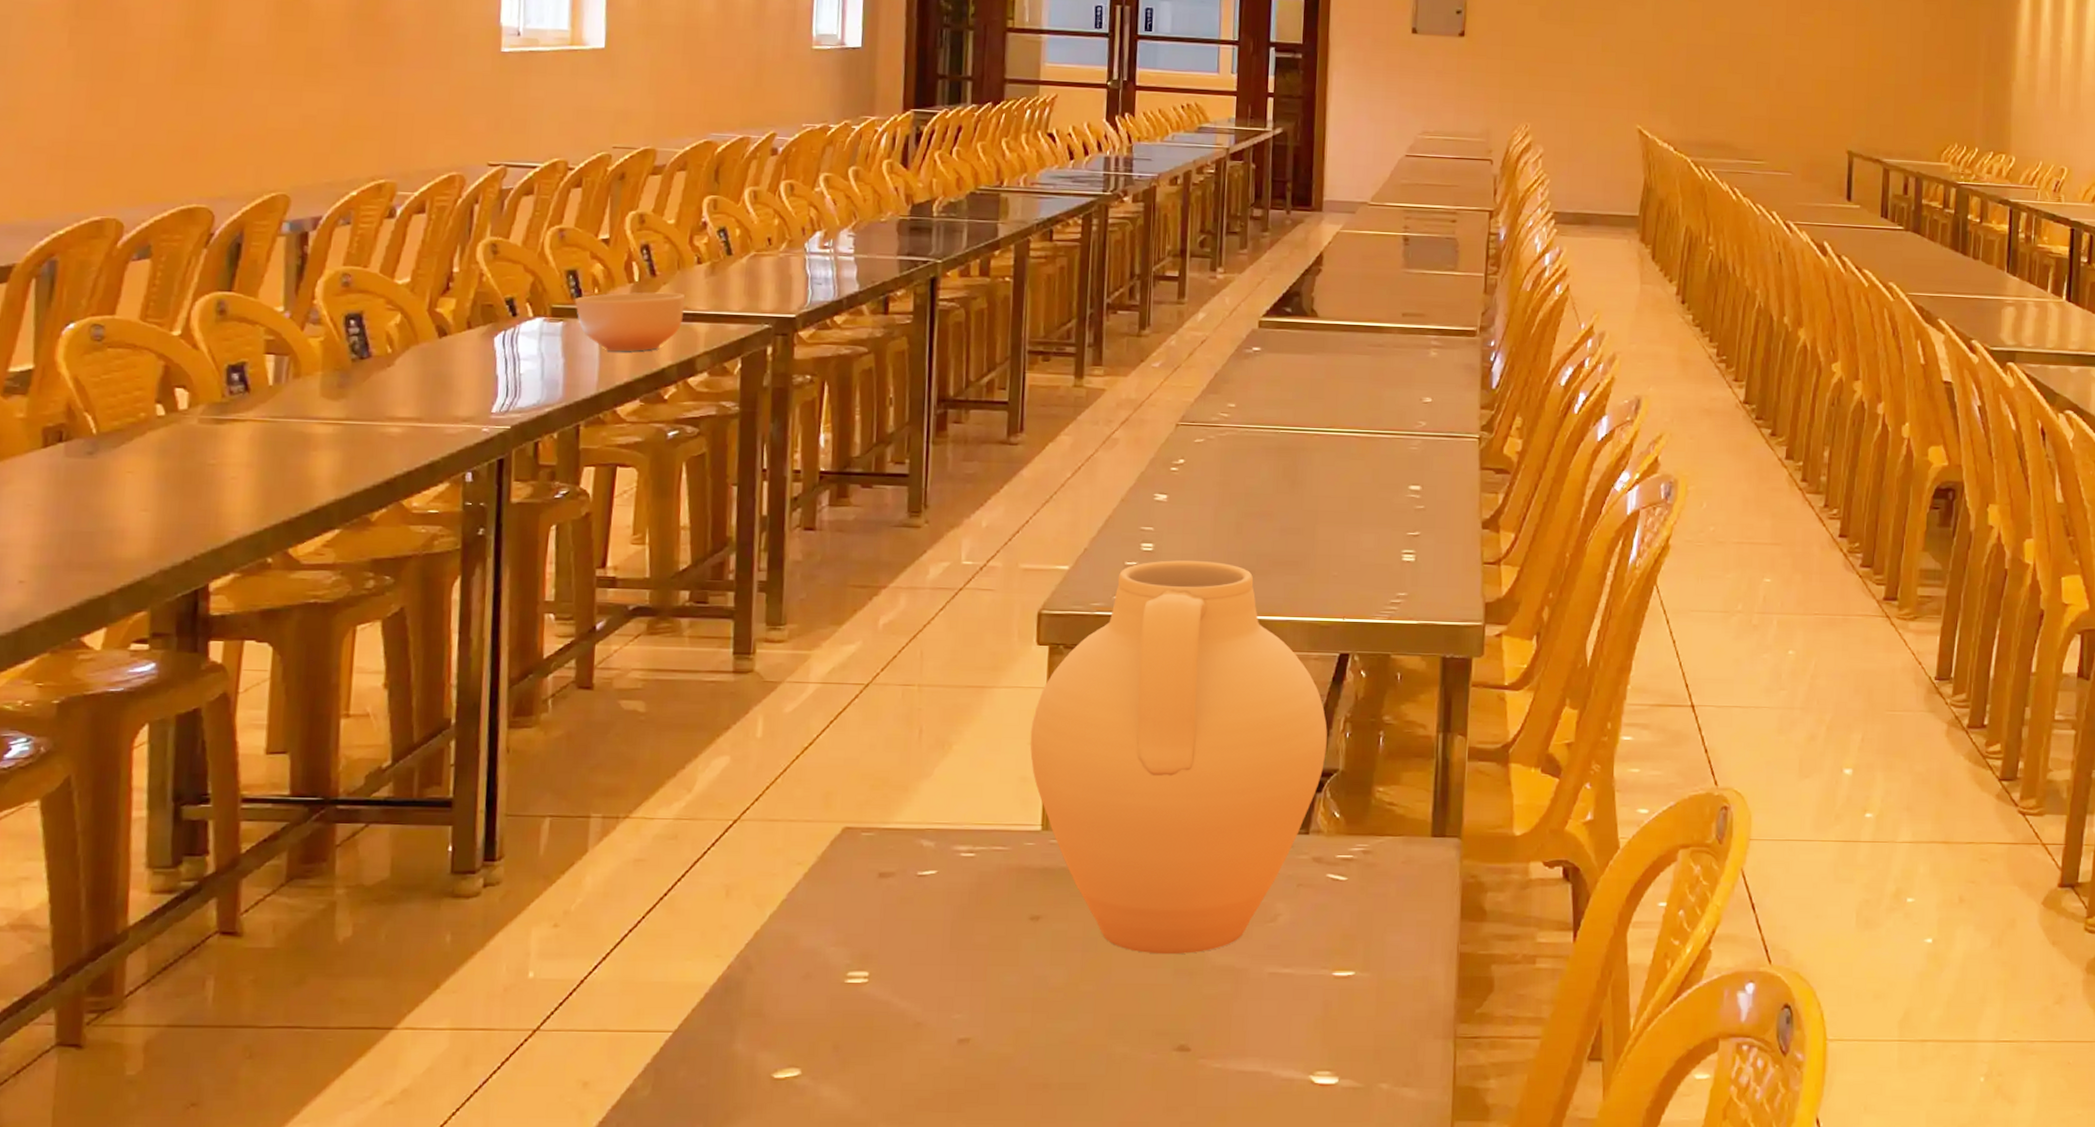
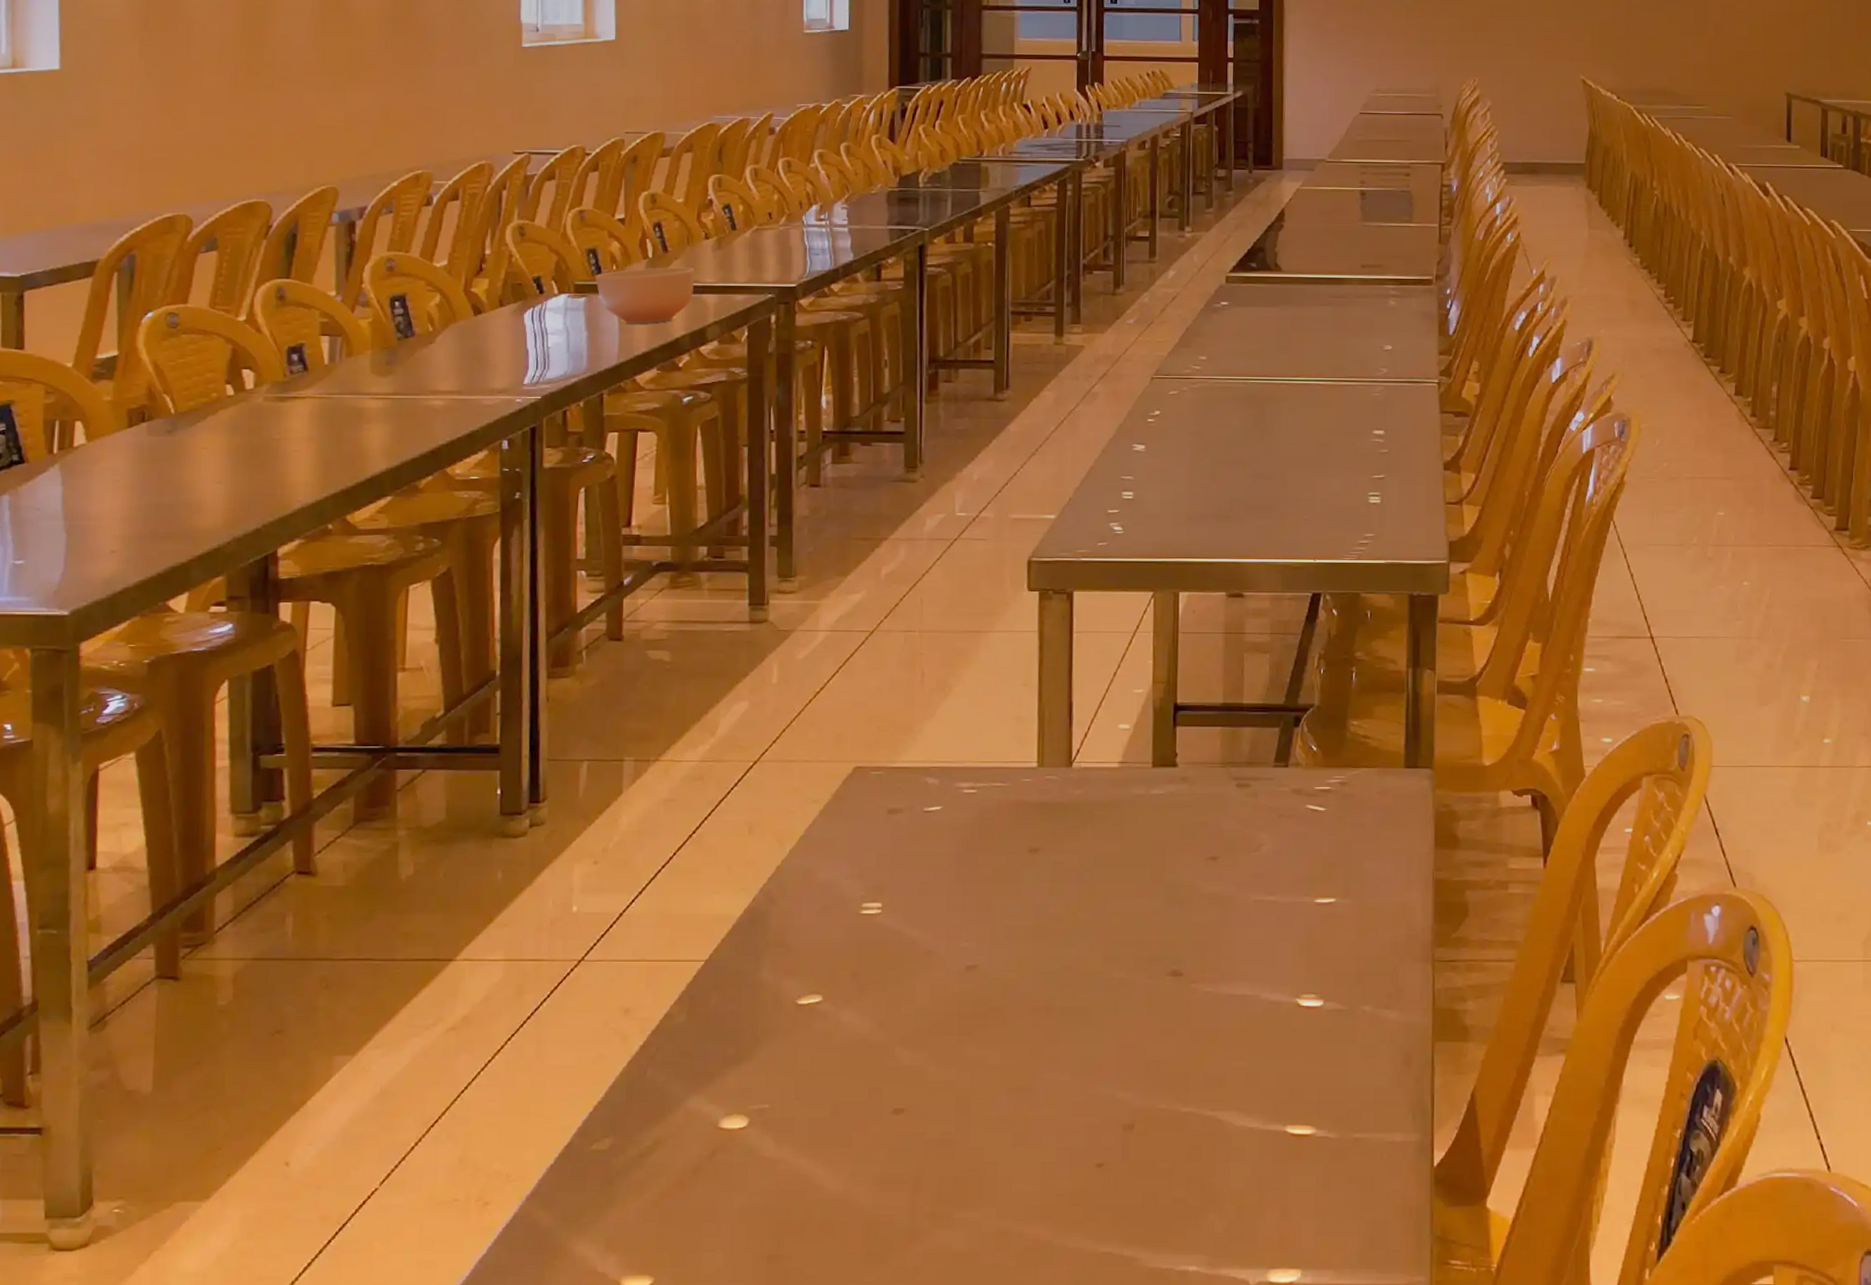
jug: present [1030,560,1328,955] -> none [1024,507,1303,884]

